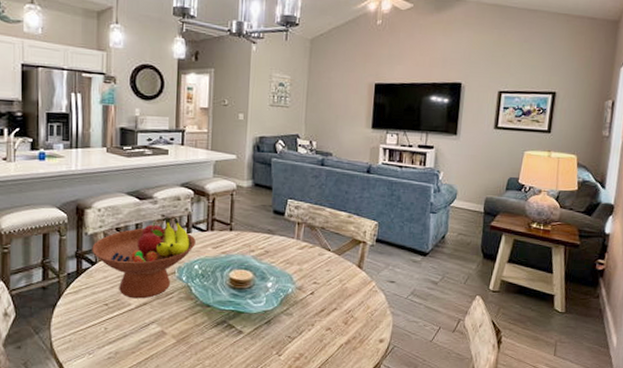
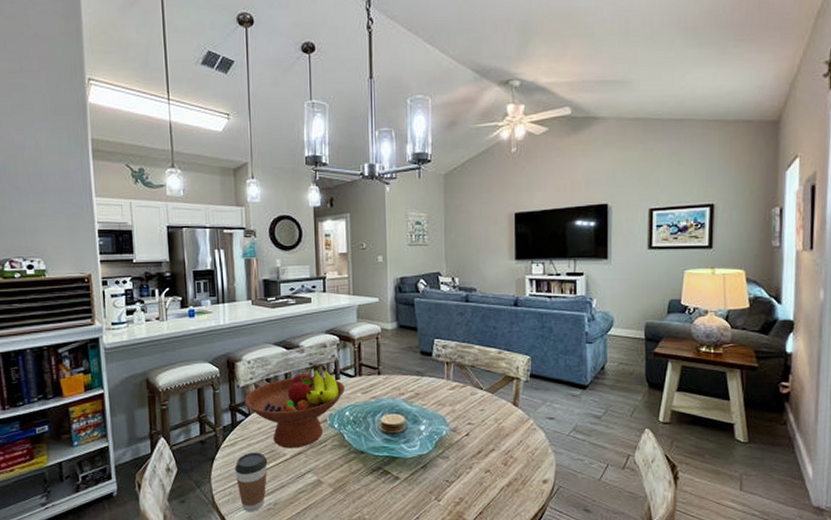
coffee cup: none [76,301,112,361] -> present [235,453,268,512]

